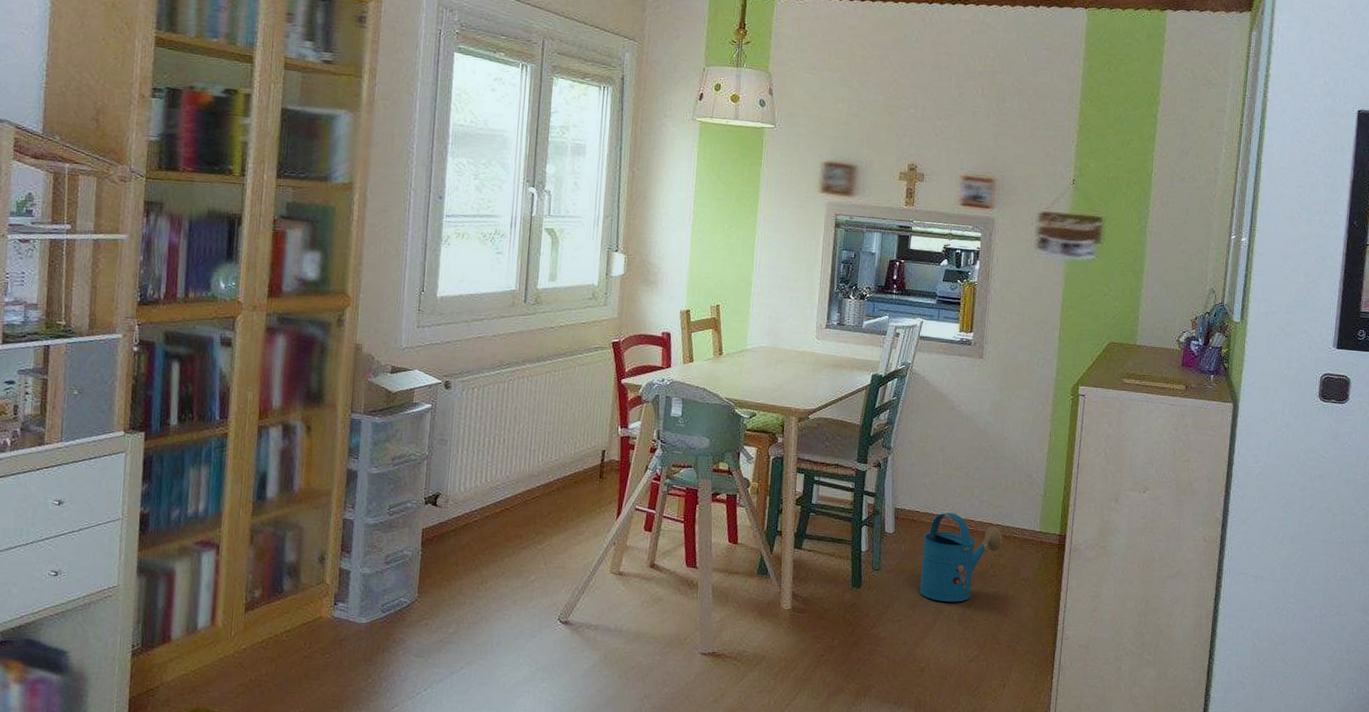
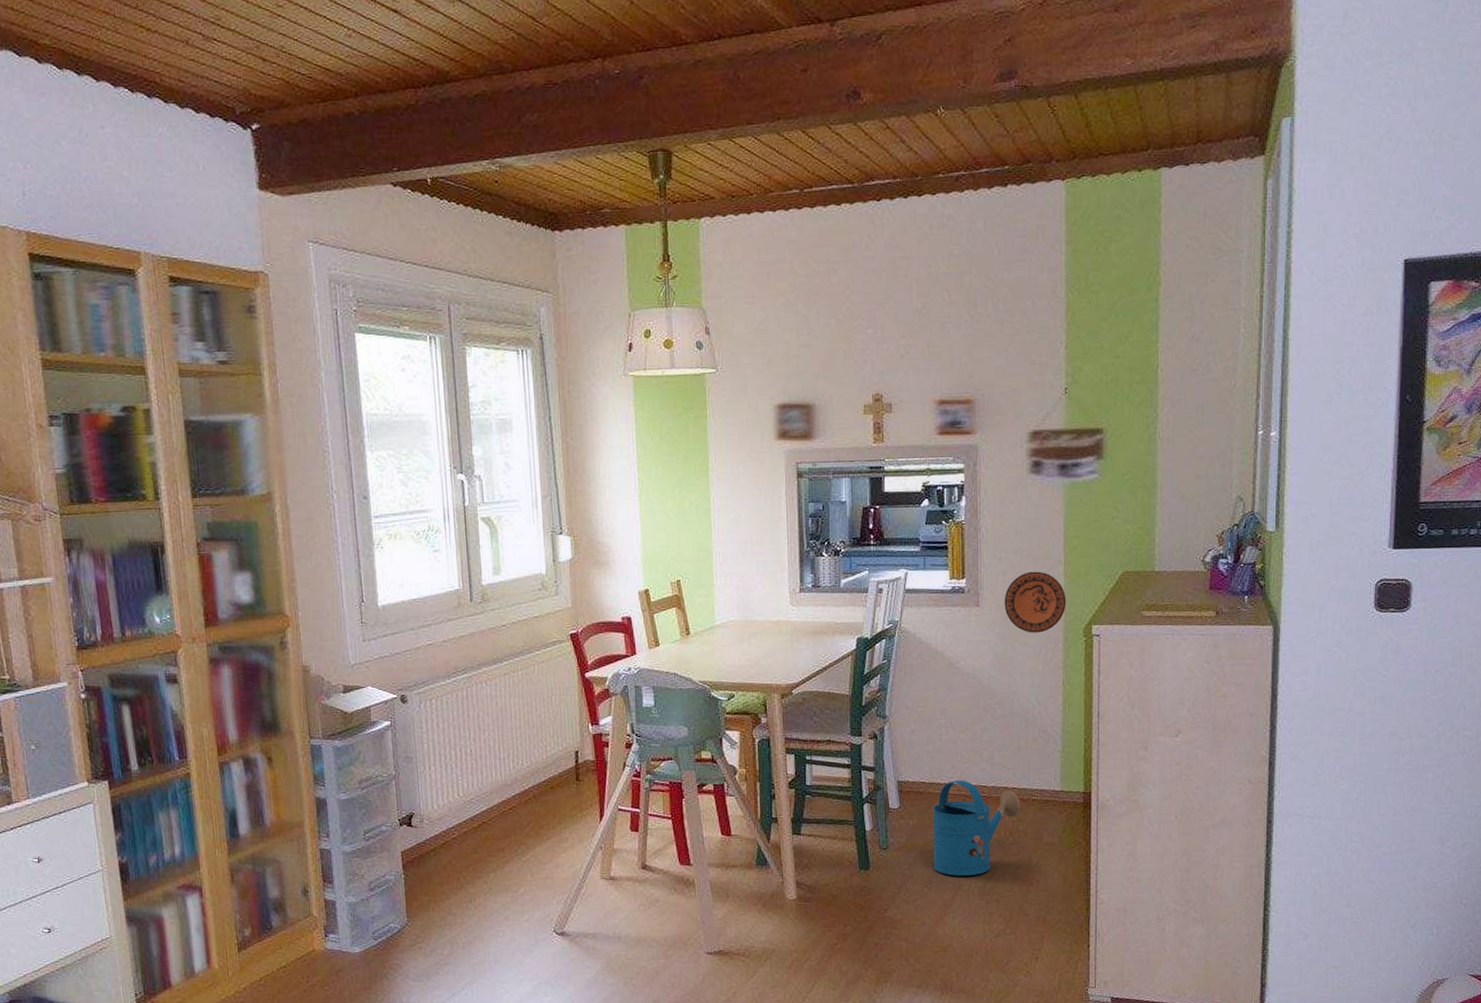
decorative plate: none [1004,333,1059,388] -> present [1004,571,1066,633]

